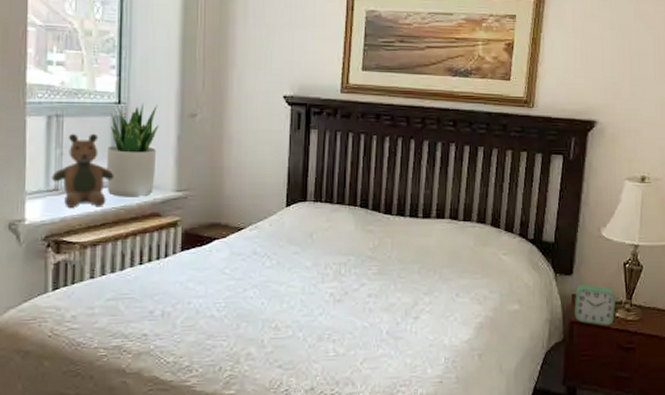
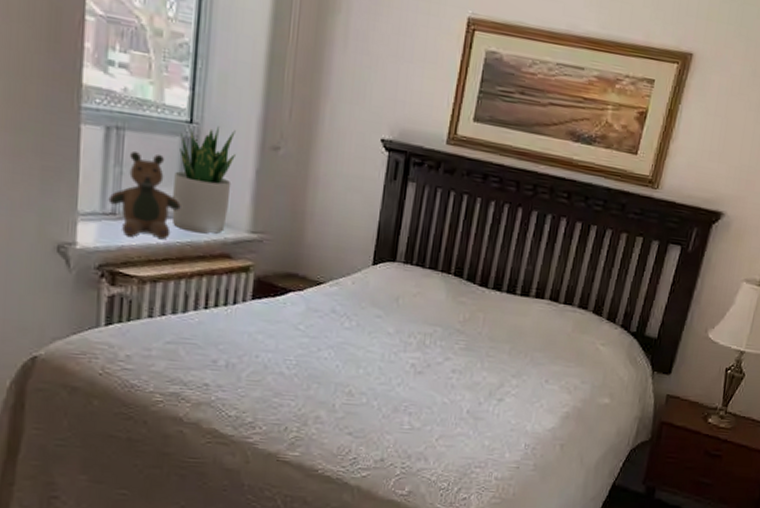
alarm clock: present [574,285,616,326] -> none [665,386,712,431]

